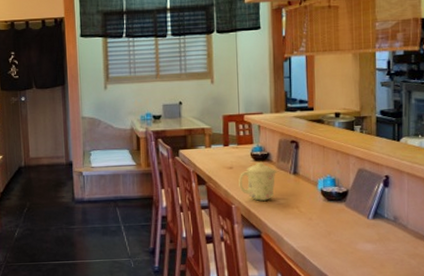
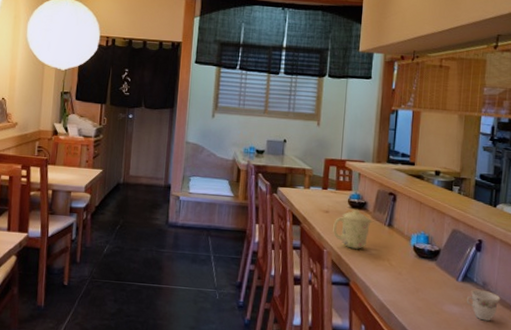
teacup: none [379,224,413,254] -> present [466,289,501,321]

